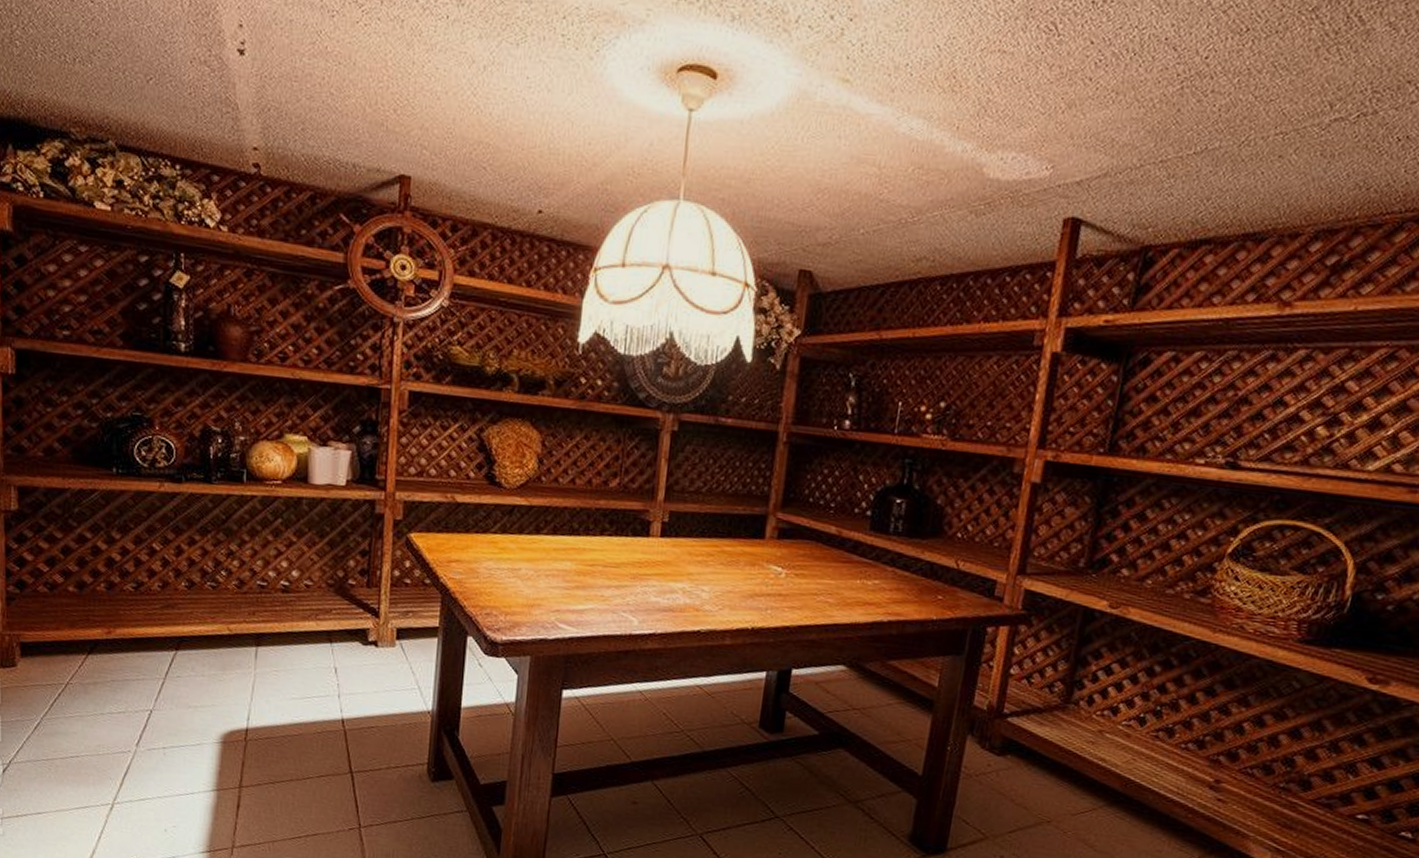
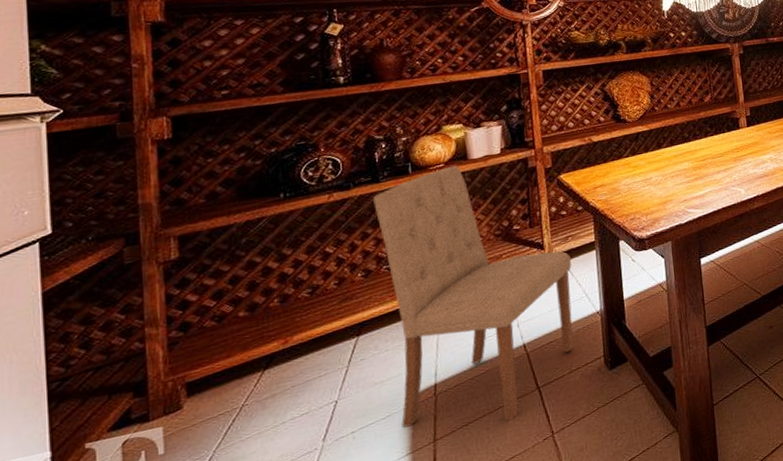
dining chair: none [204,485,408,796] -> present [373,165,574,428]

